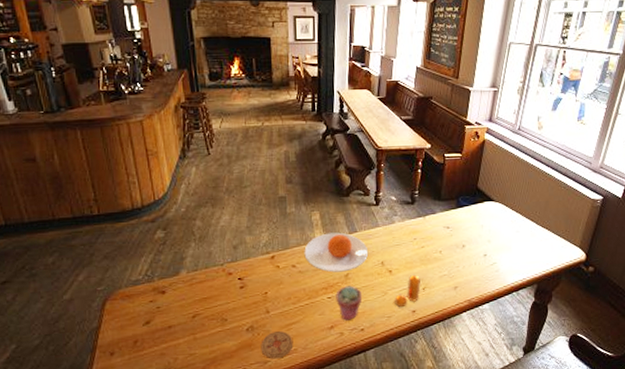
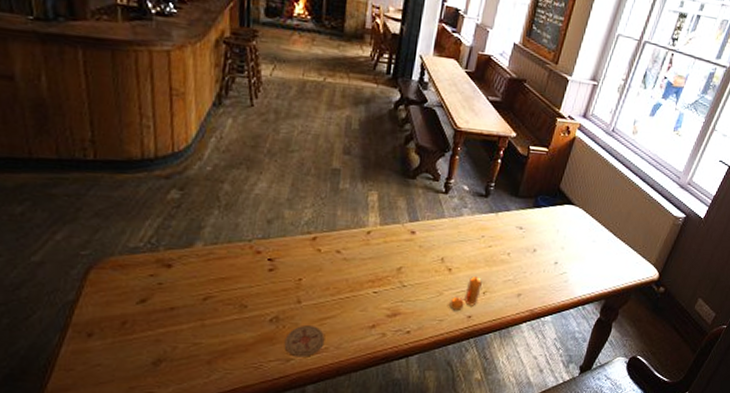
plate: present [304,232,369,273] -> none [352,218,429,265]
potted succulent: present [336,285,363,321] -> none [382,281,414,320]

